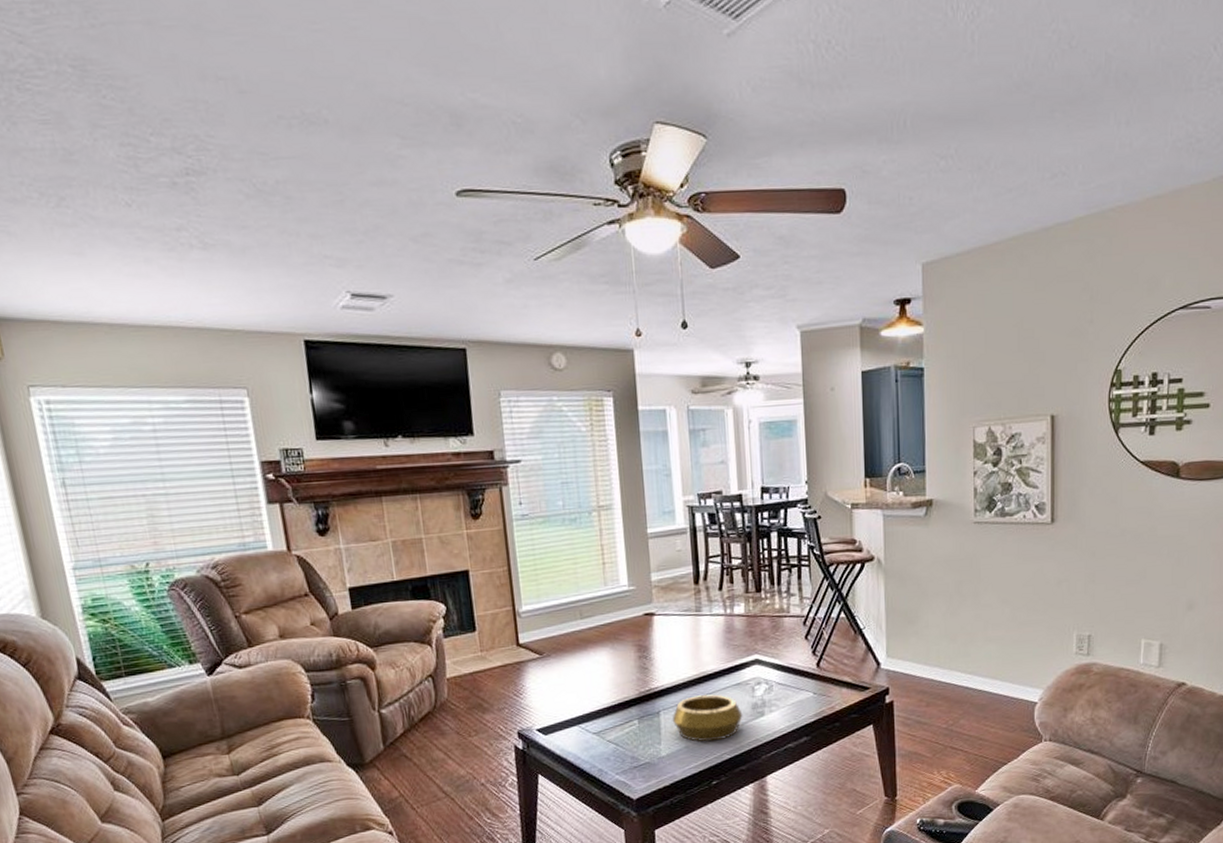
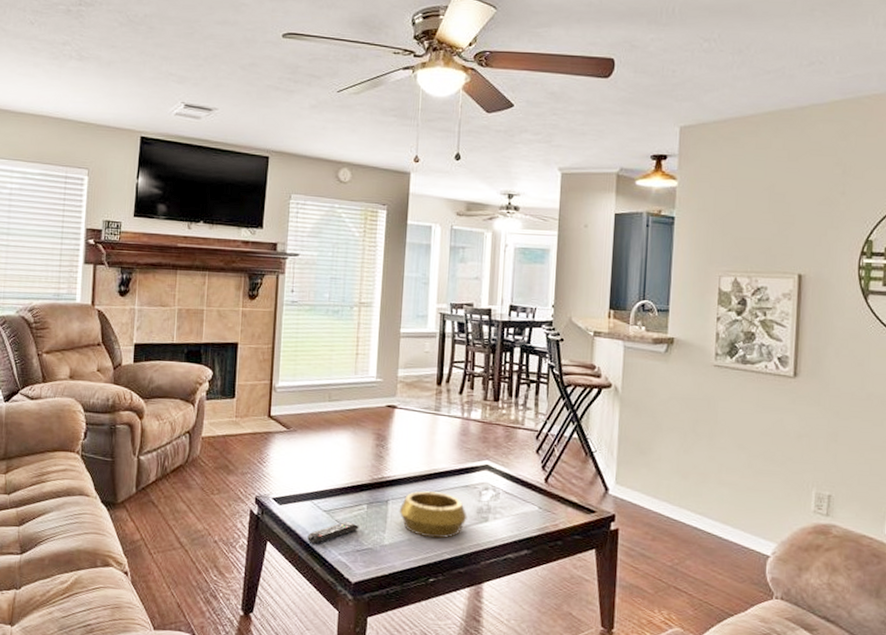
remote control: none [580,739,633,769] -> present [307,521,359,544]

